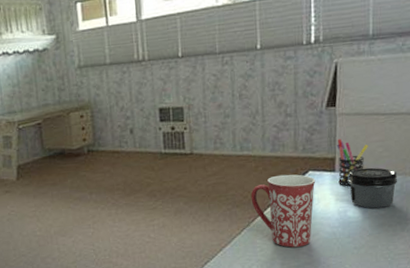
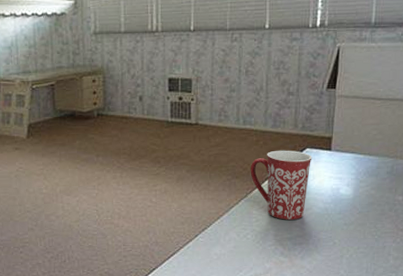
pen holder: present [337,139,368,186] -> none [333,119,364,165]
jar: present [348,167,398,209] -> none [342,149,389,188]

